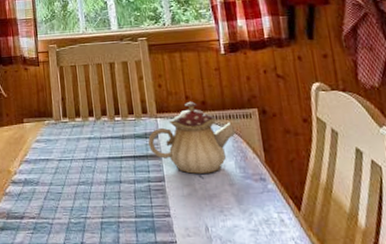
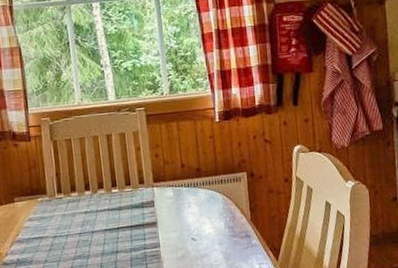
teapot: present [148,101,236,174] -> none [144,169,226,238]

